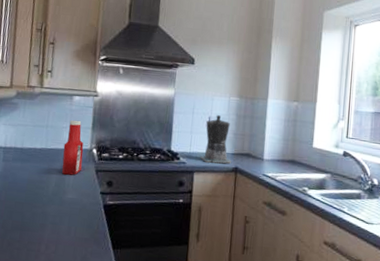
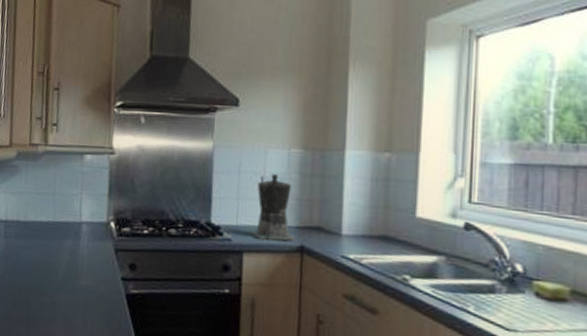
ketchup bottle: present [62,120,84,175] -> none [73,185,99,256]

